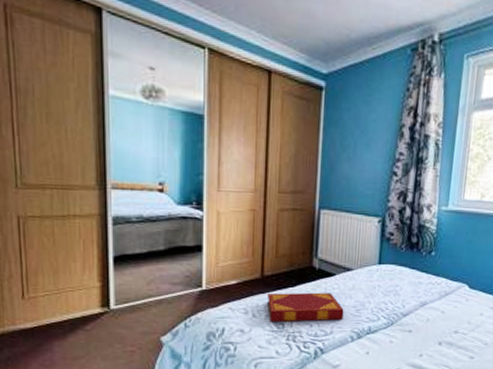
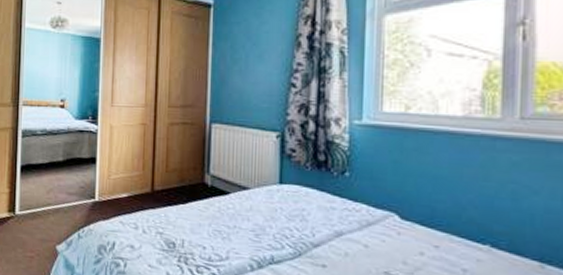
hardback book: present [266,292,344,322] -> none [157,209,241,244]

